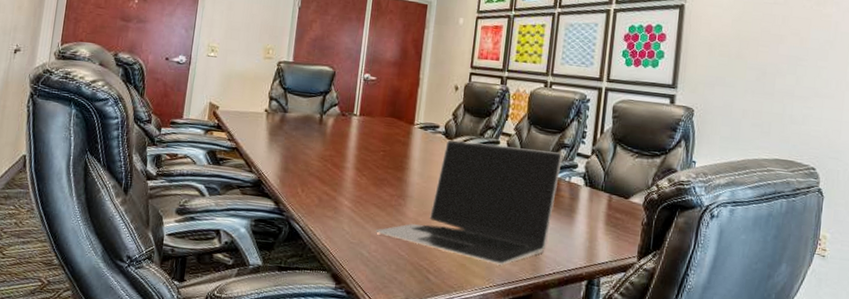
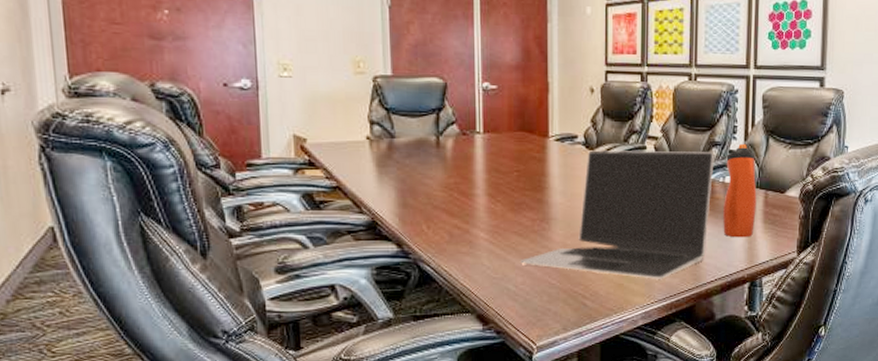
water bottle: none [565,147,602,237] -> present [722,143,757,238]

